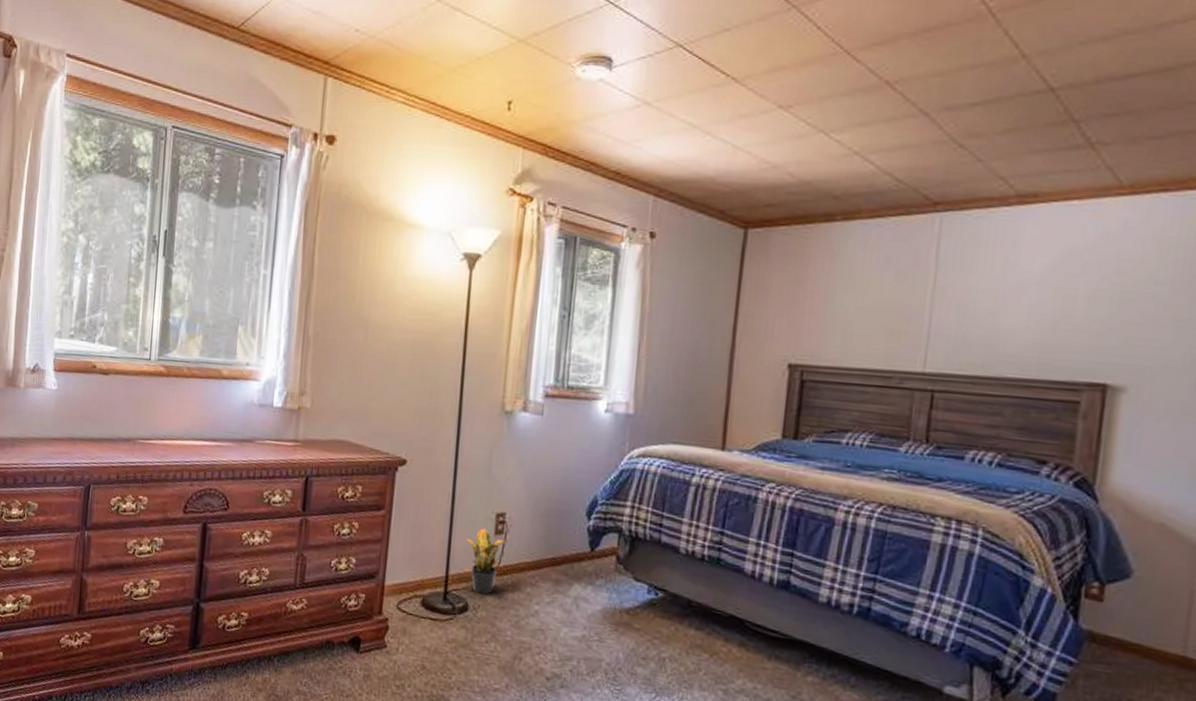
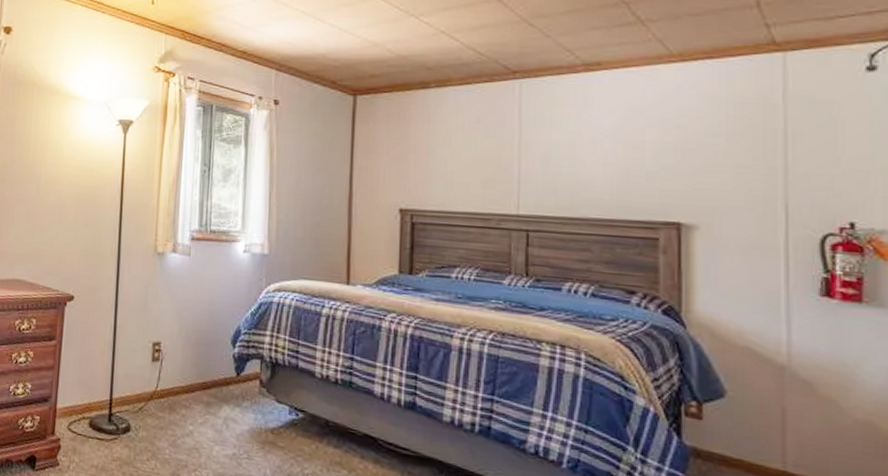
potted plant: present [465,527,506,595] -> none [126,355,162,416]

